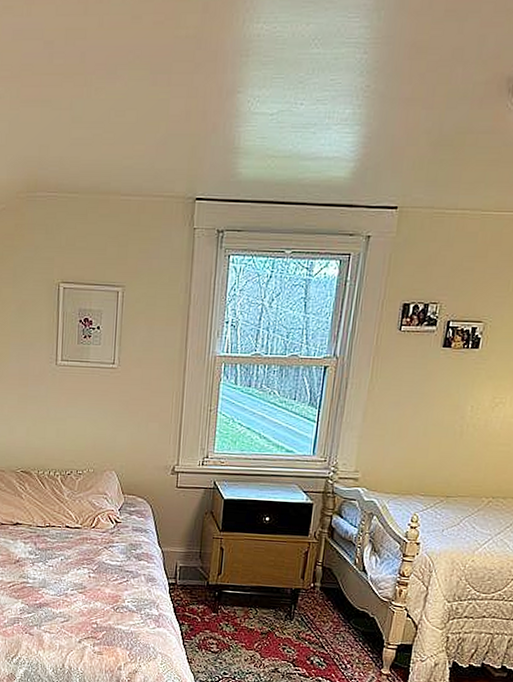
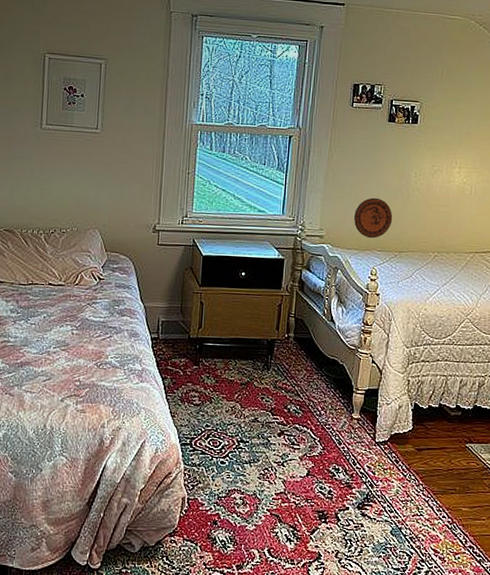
decorative plate: none [395,435,441,482] -> present [354,197,393,239]

